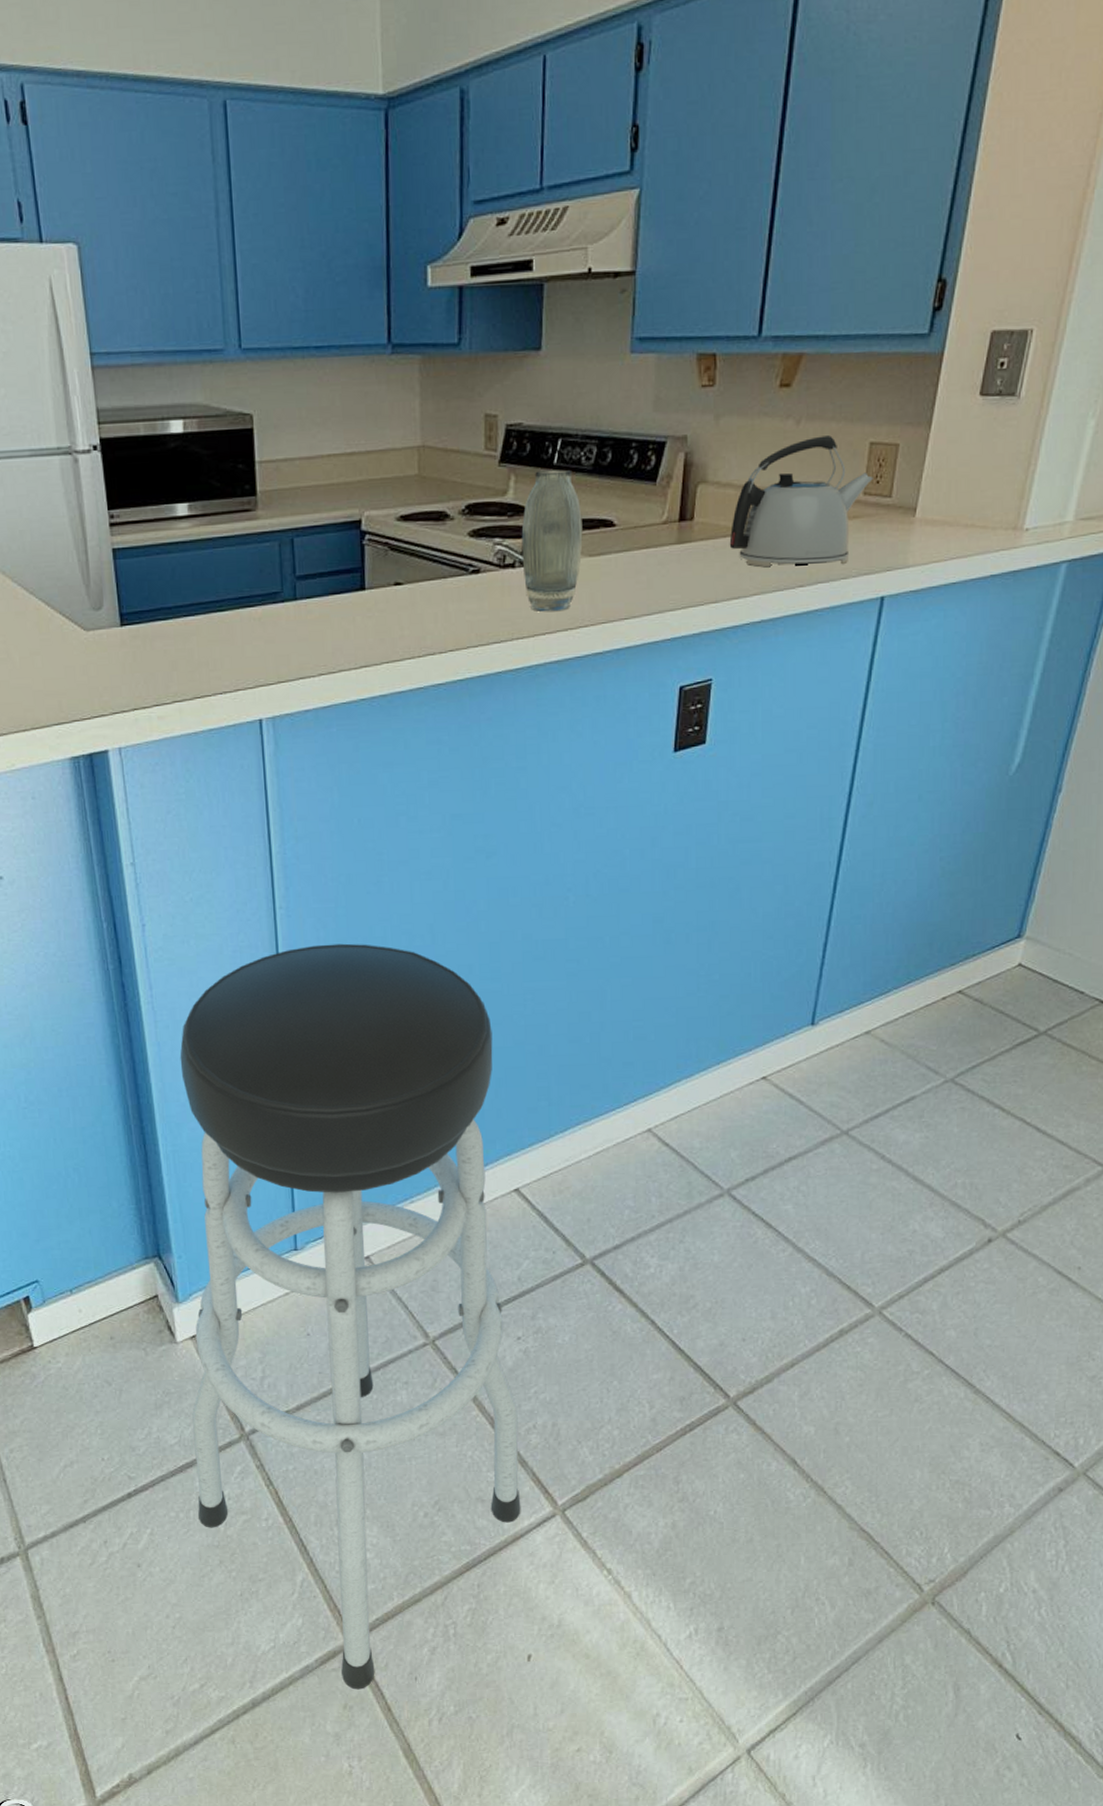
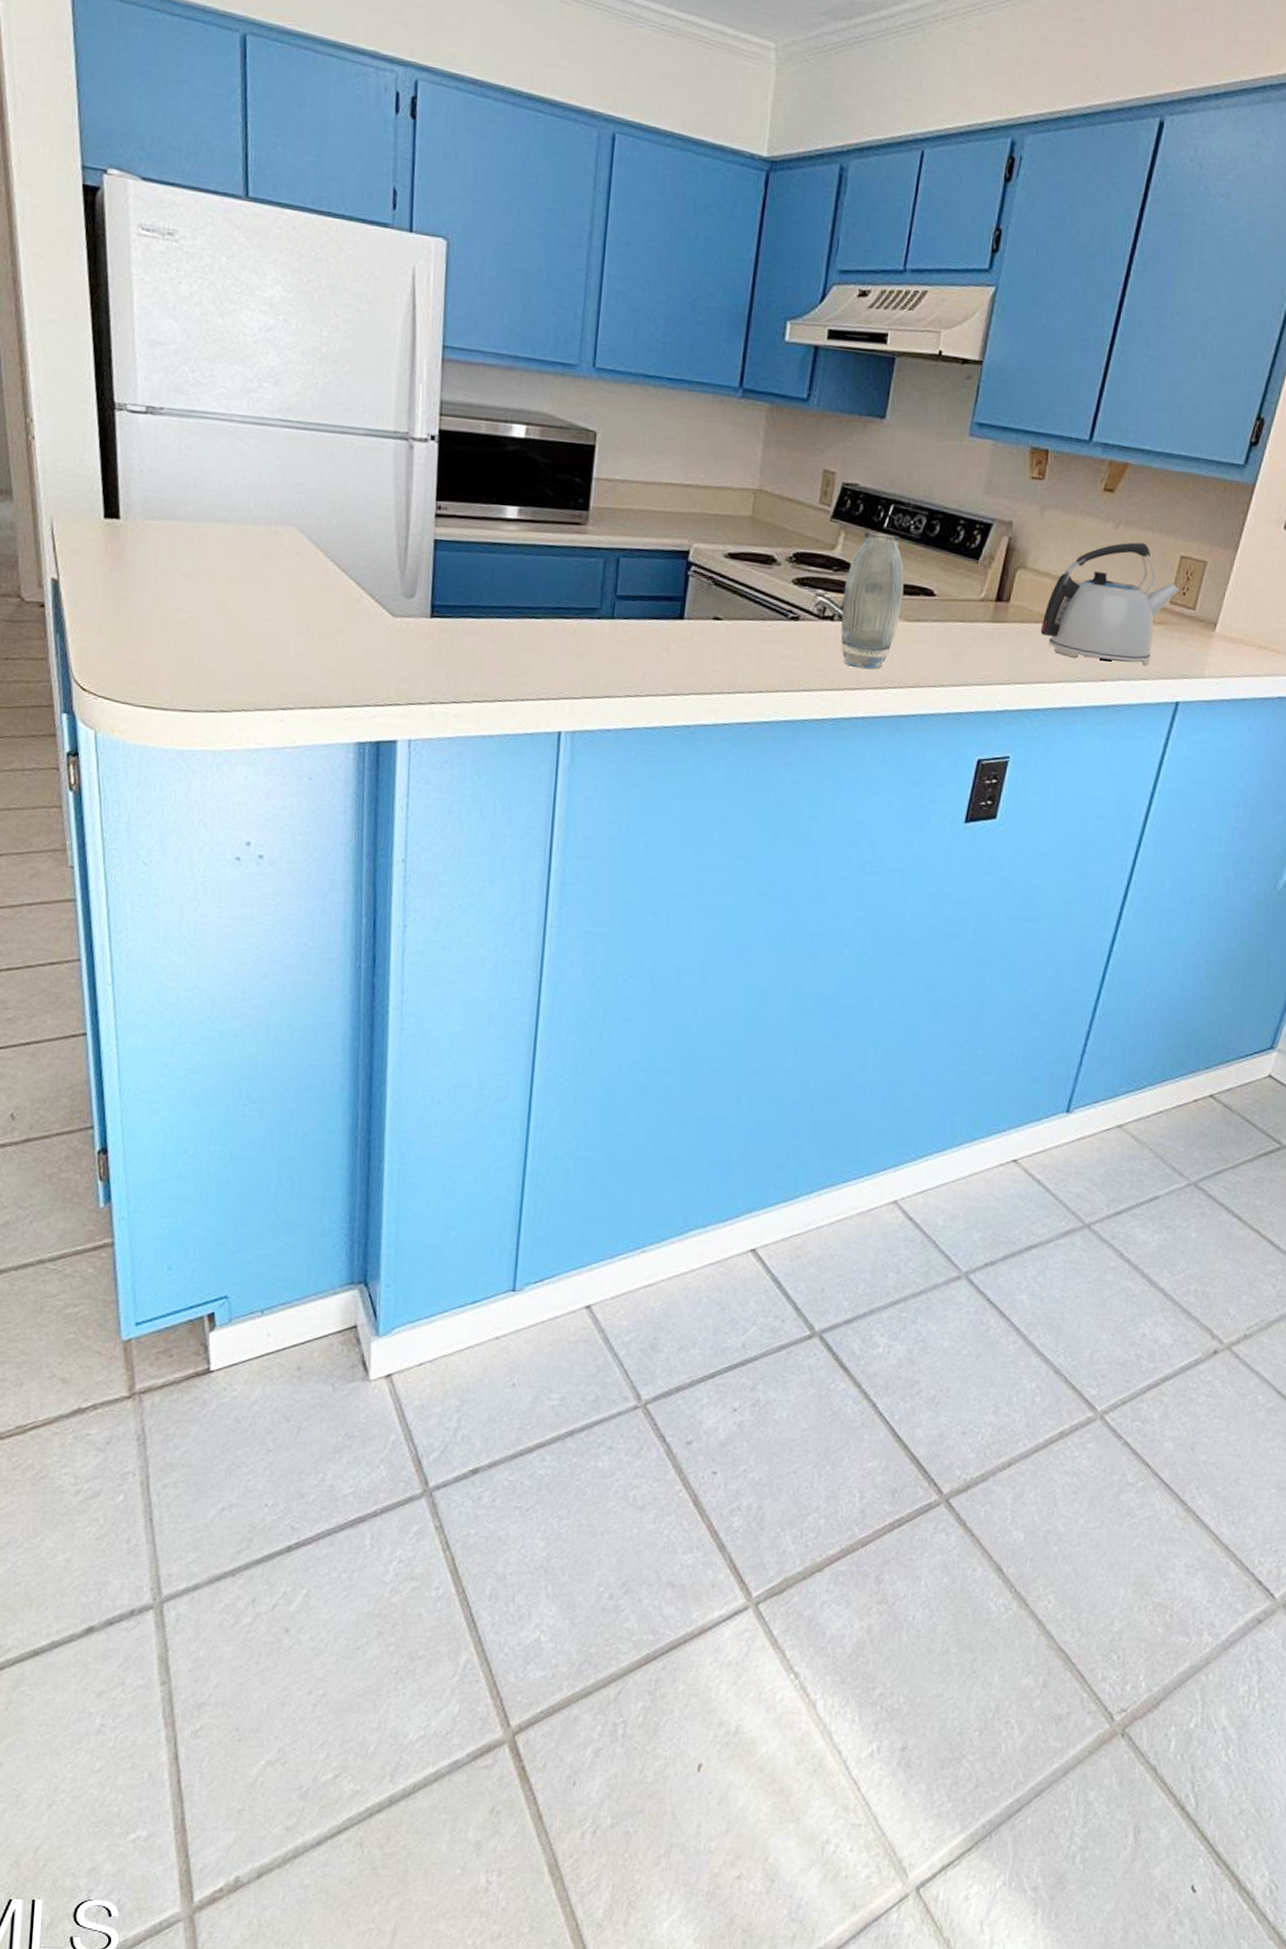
bar stool: present [180,943,521,1690] -> none [362,969,751,1792]

